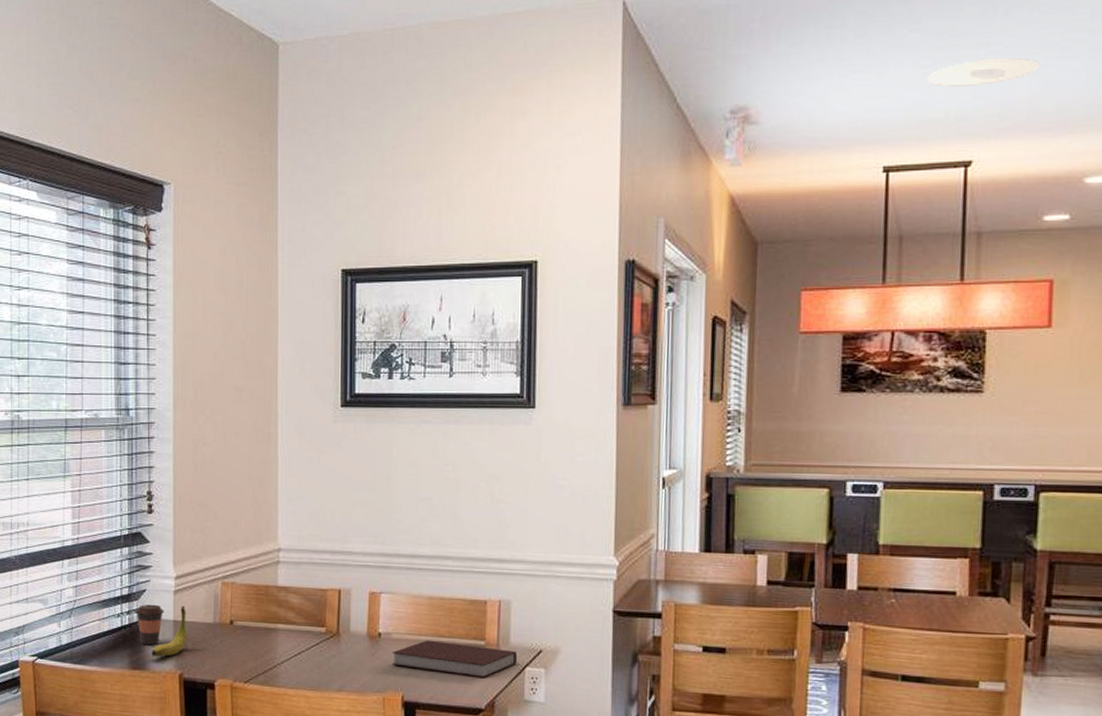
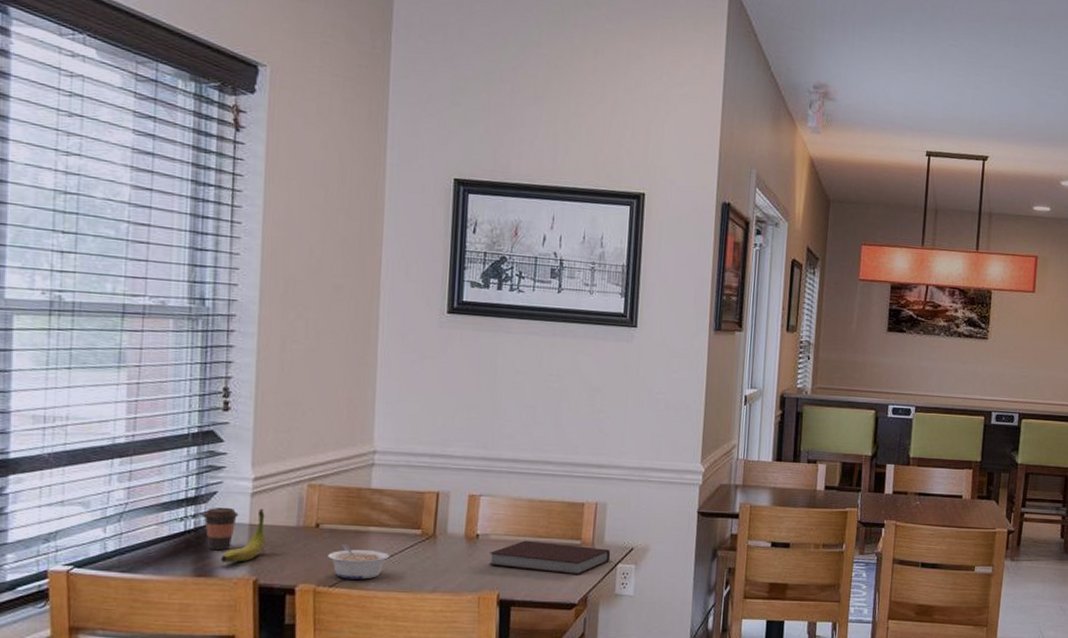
legume: none [242,640,297,677] -> present [328,543,390,580]
recessed light: present [927,57,1041,87] -> none [960,77,1037,99]

